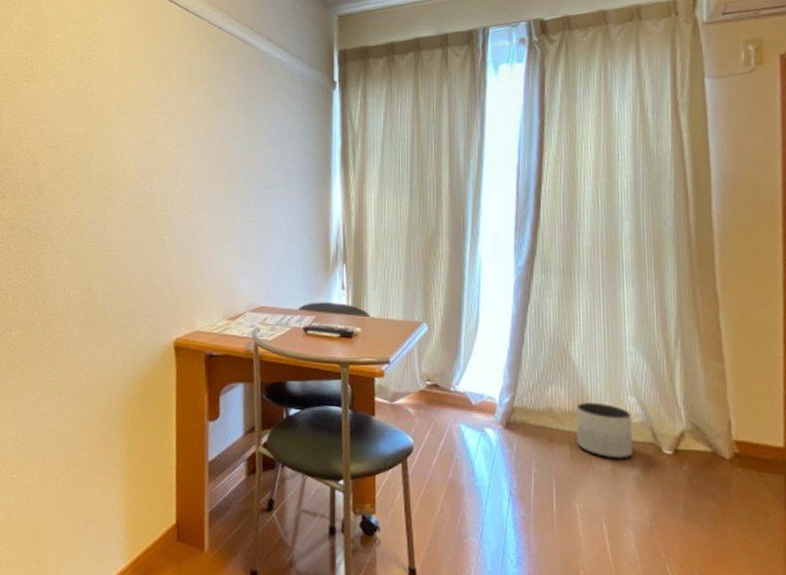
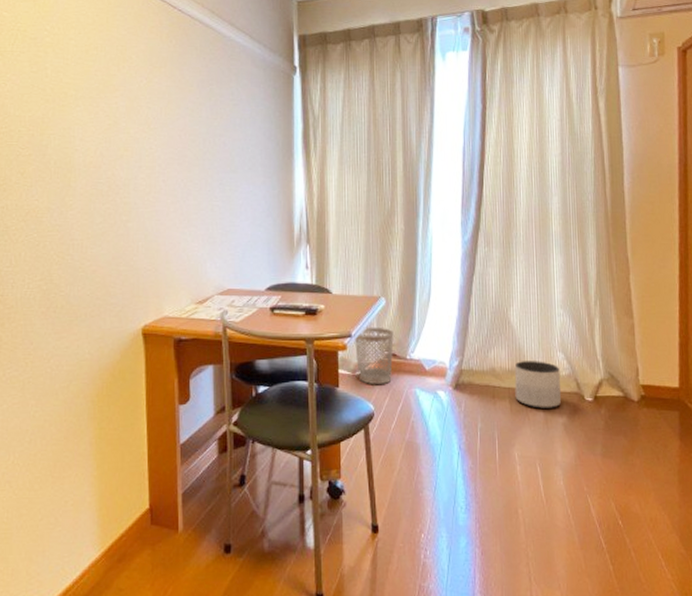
wastebasket: none [392,354,436,416] -> present [354,327,394,384]

